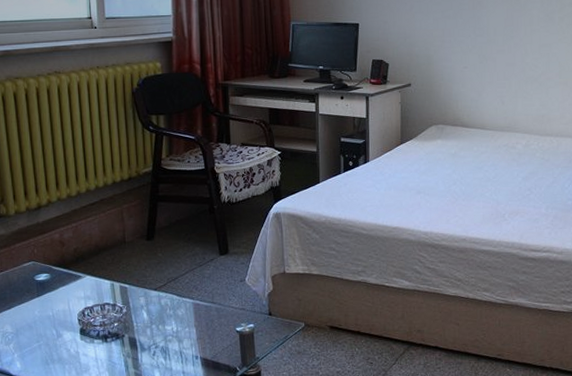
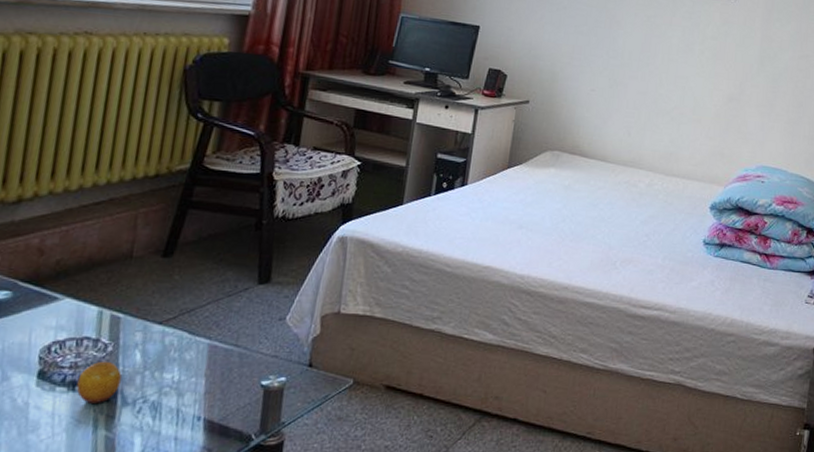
fruit: none [107,319,138,351] -> present [76,361,123,405]

